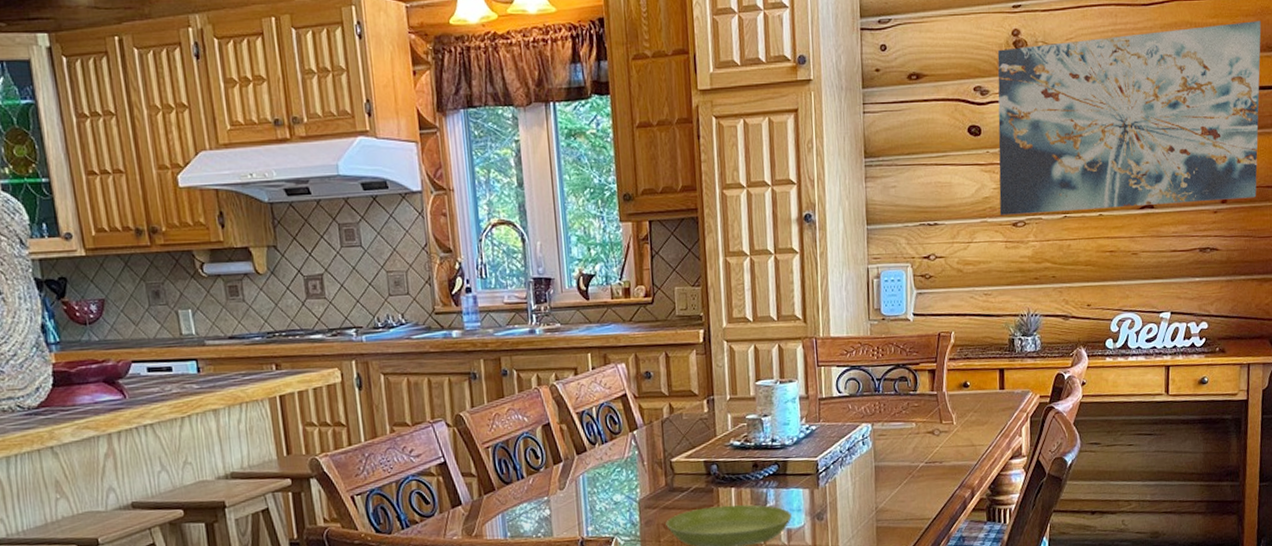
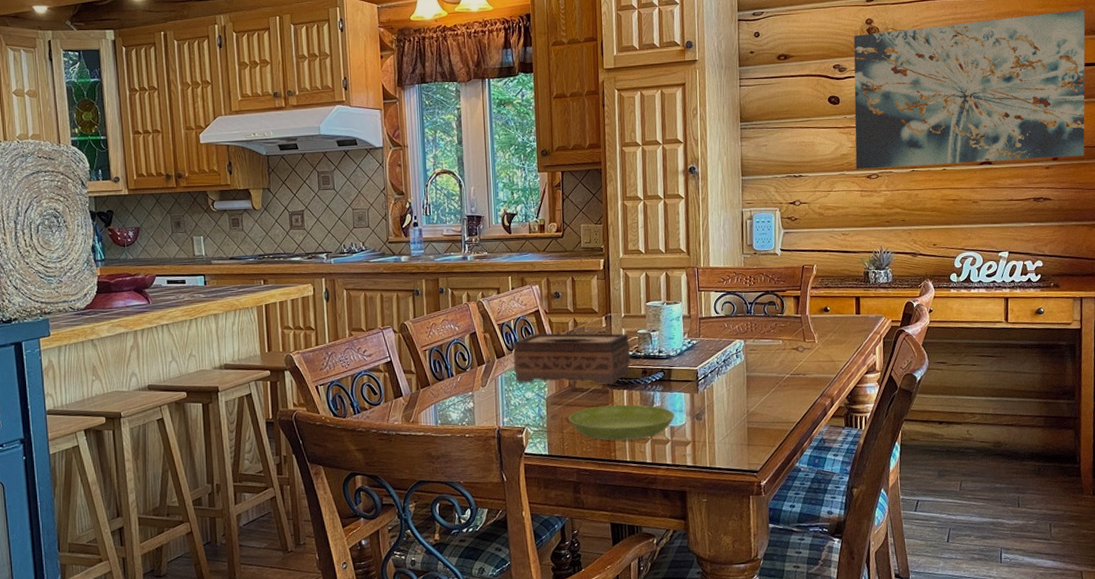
tissue box: none [597,419,738,483] -> present [513,333,630,384]

